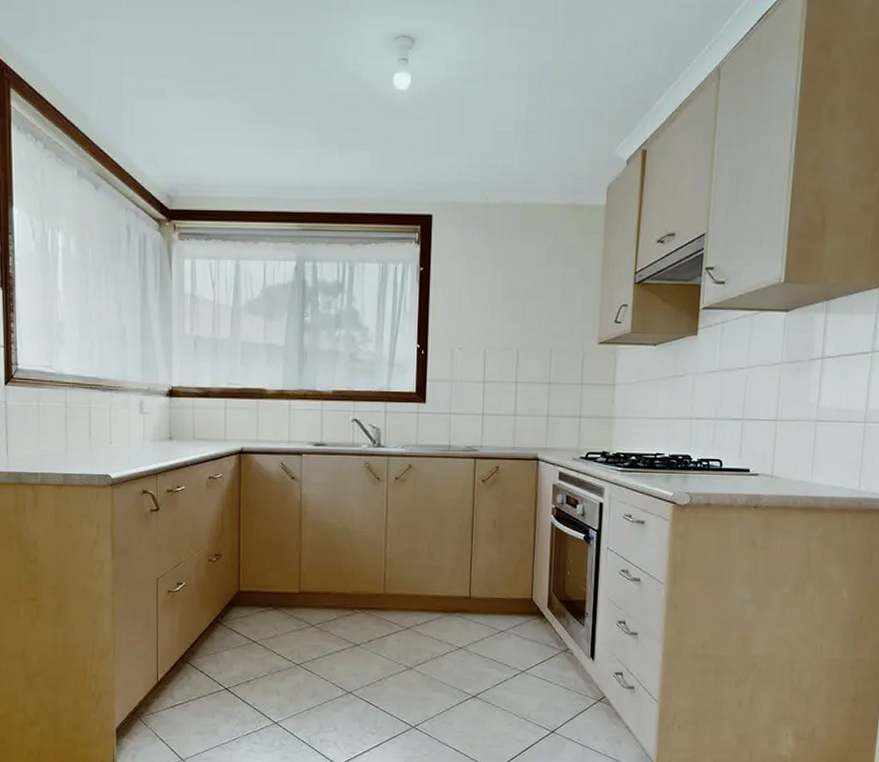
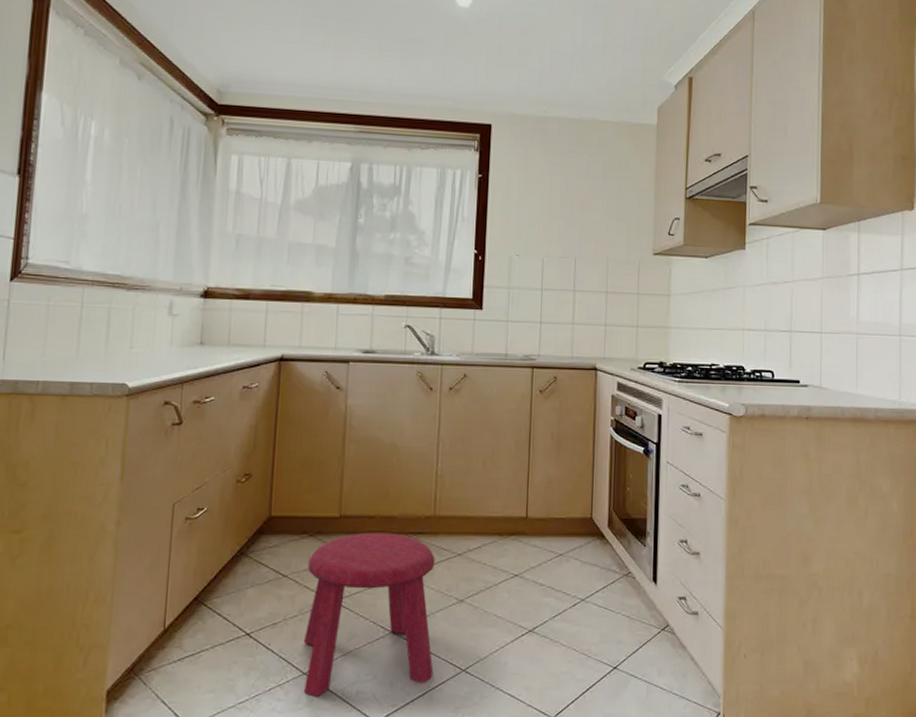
stool: none [273,607,387,742] -> present [303,532,435,697]

